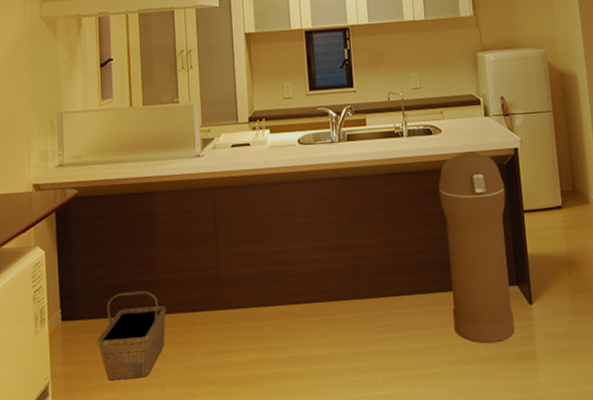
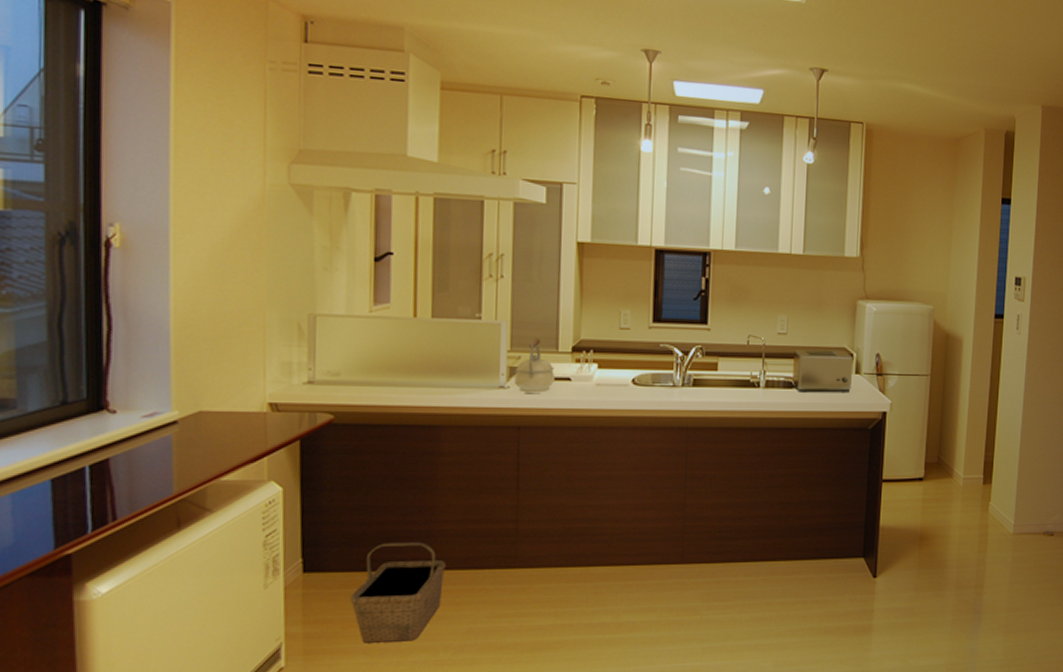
kettle: none [206,114,237,160] -> present [514,338,555,394]
toaster: none [428,97,483,139] -> present [792,349,854,394]
trash can: present [438,151,515,344] -> none [789,411,867,616]

